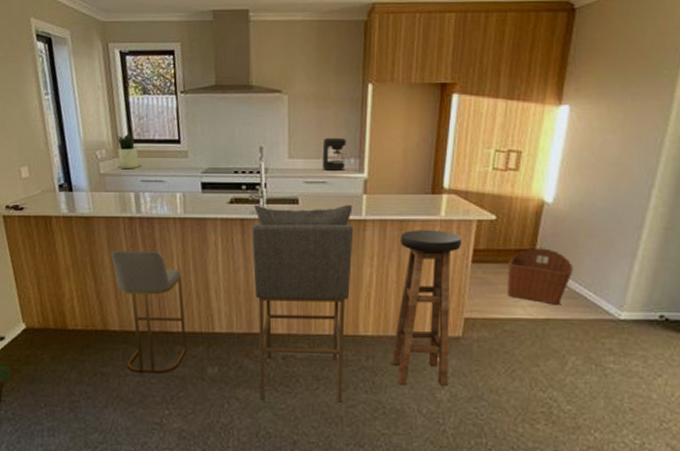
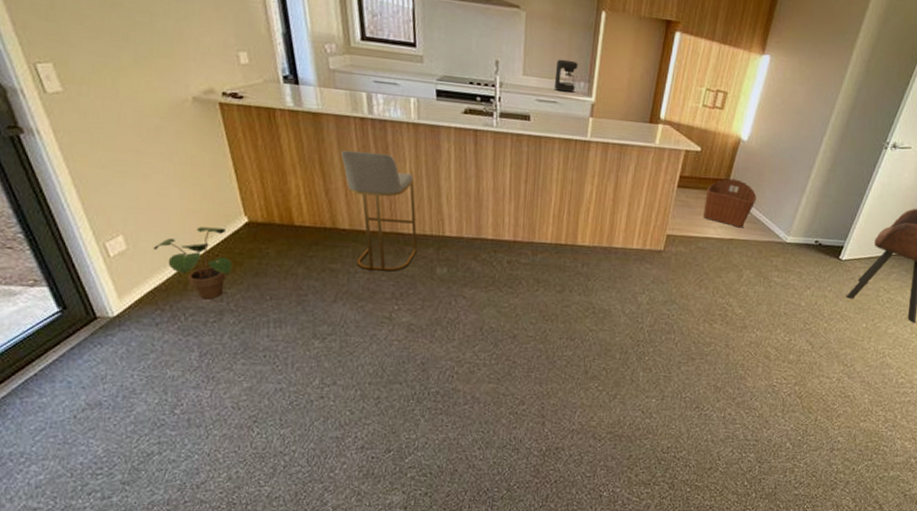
planter: present [116,133,141,170] -> none [347,29,374,68]
bar stool: present [252,204,354,403] -> none [484,117,580,303]
bar stool: present [392,230,463,386] -> none [603,154,672,291]

